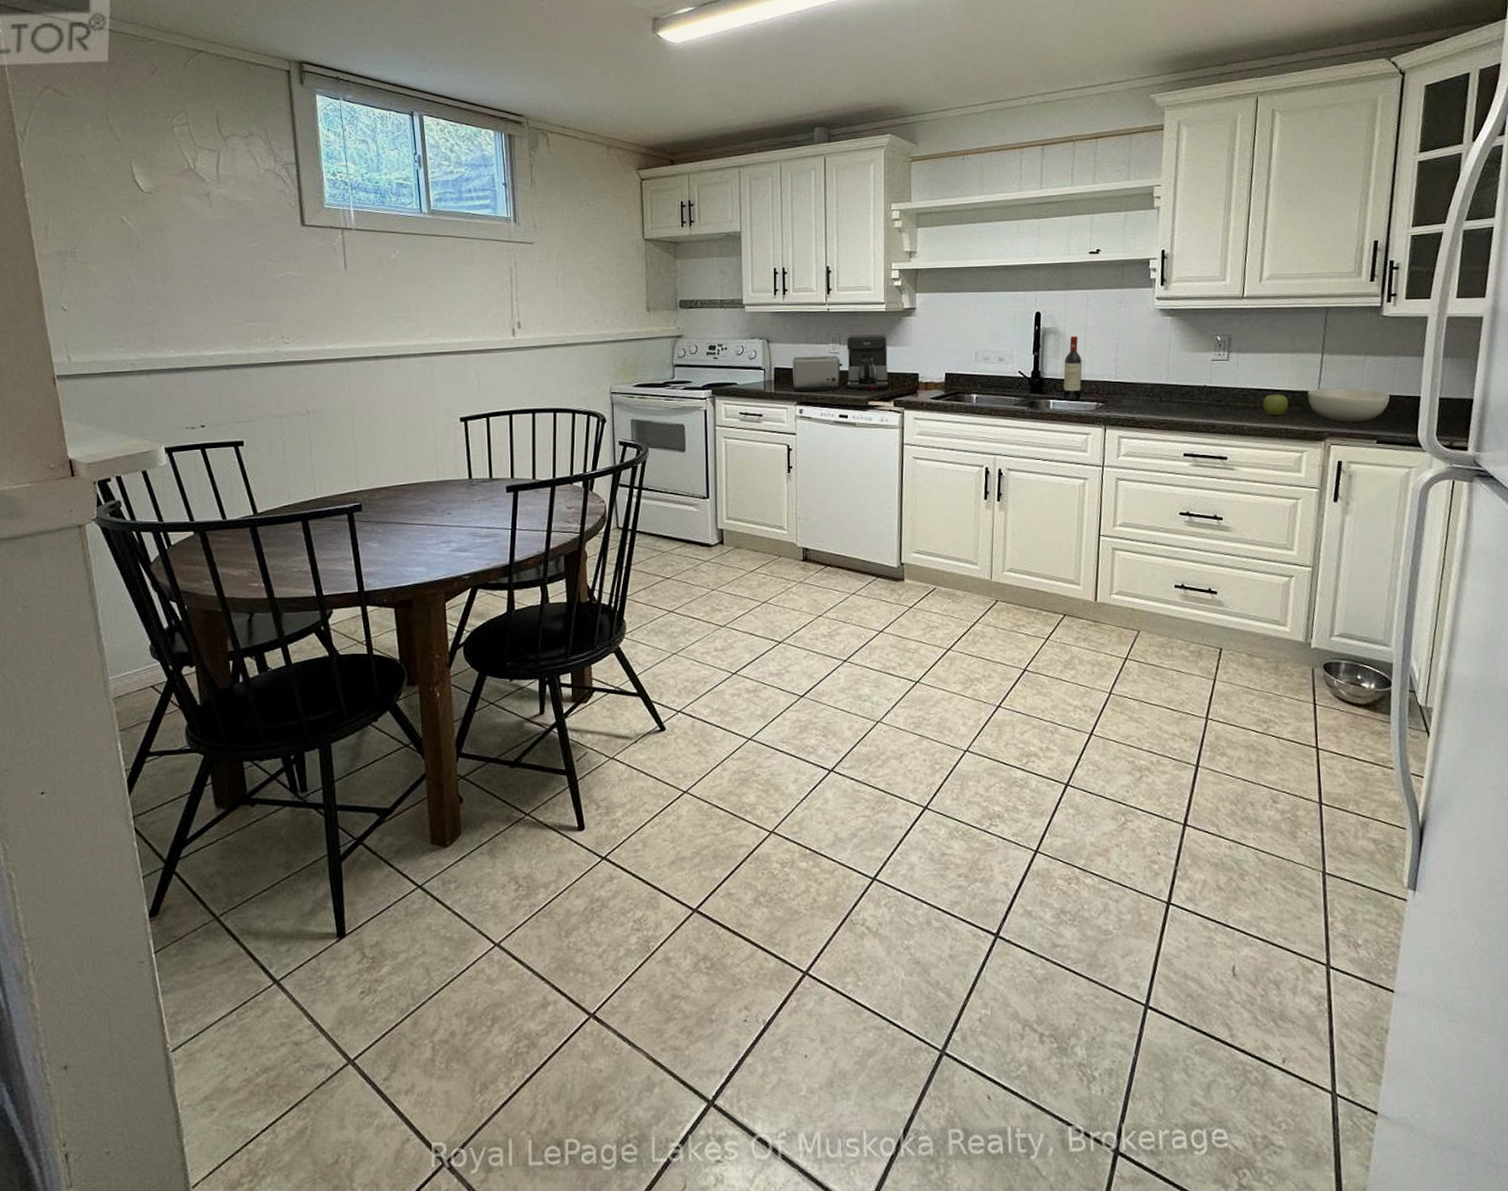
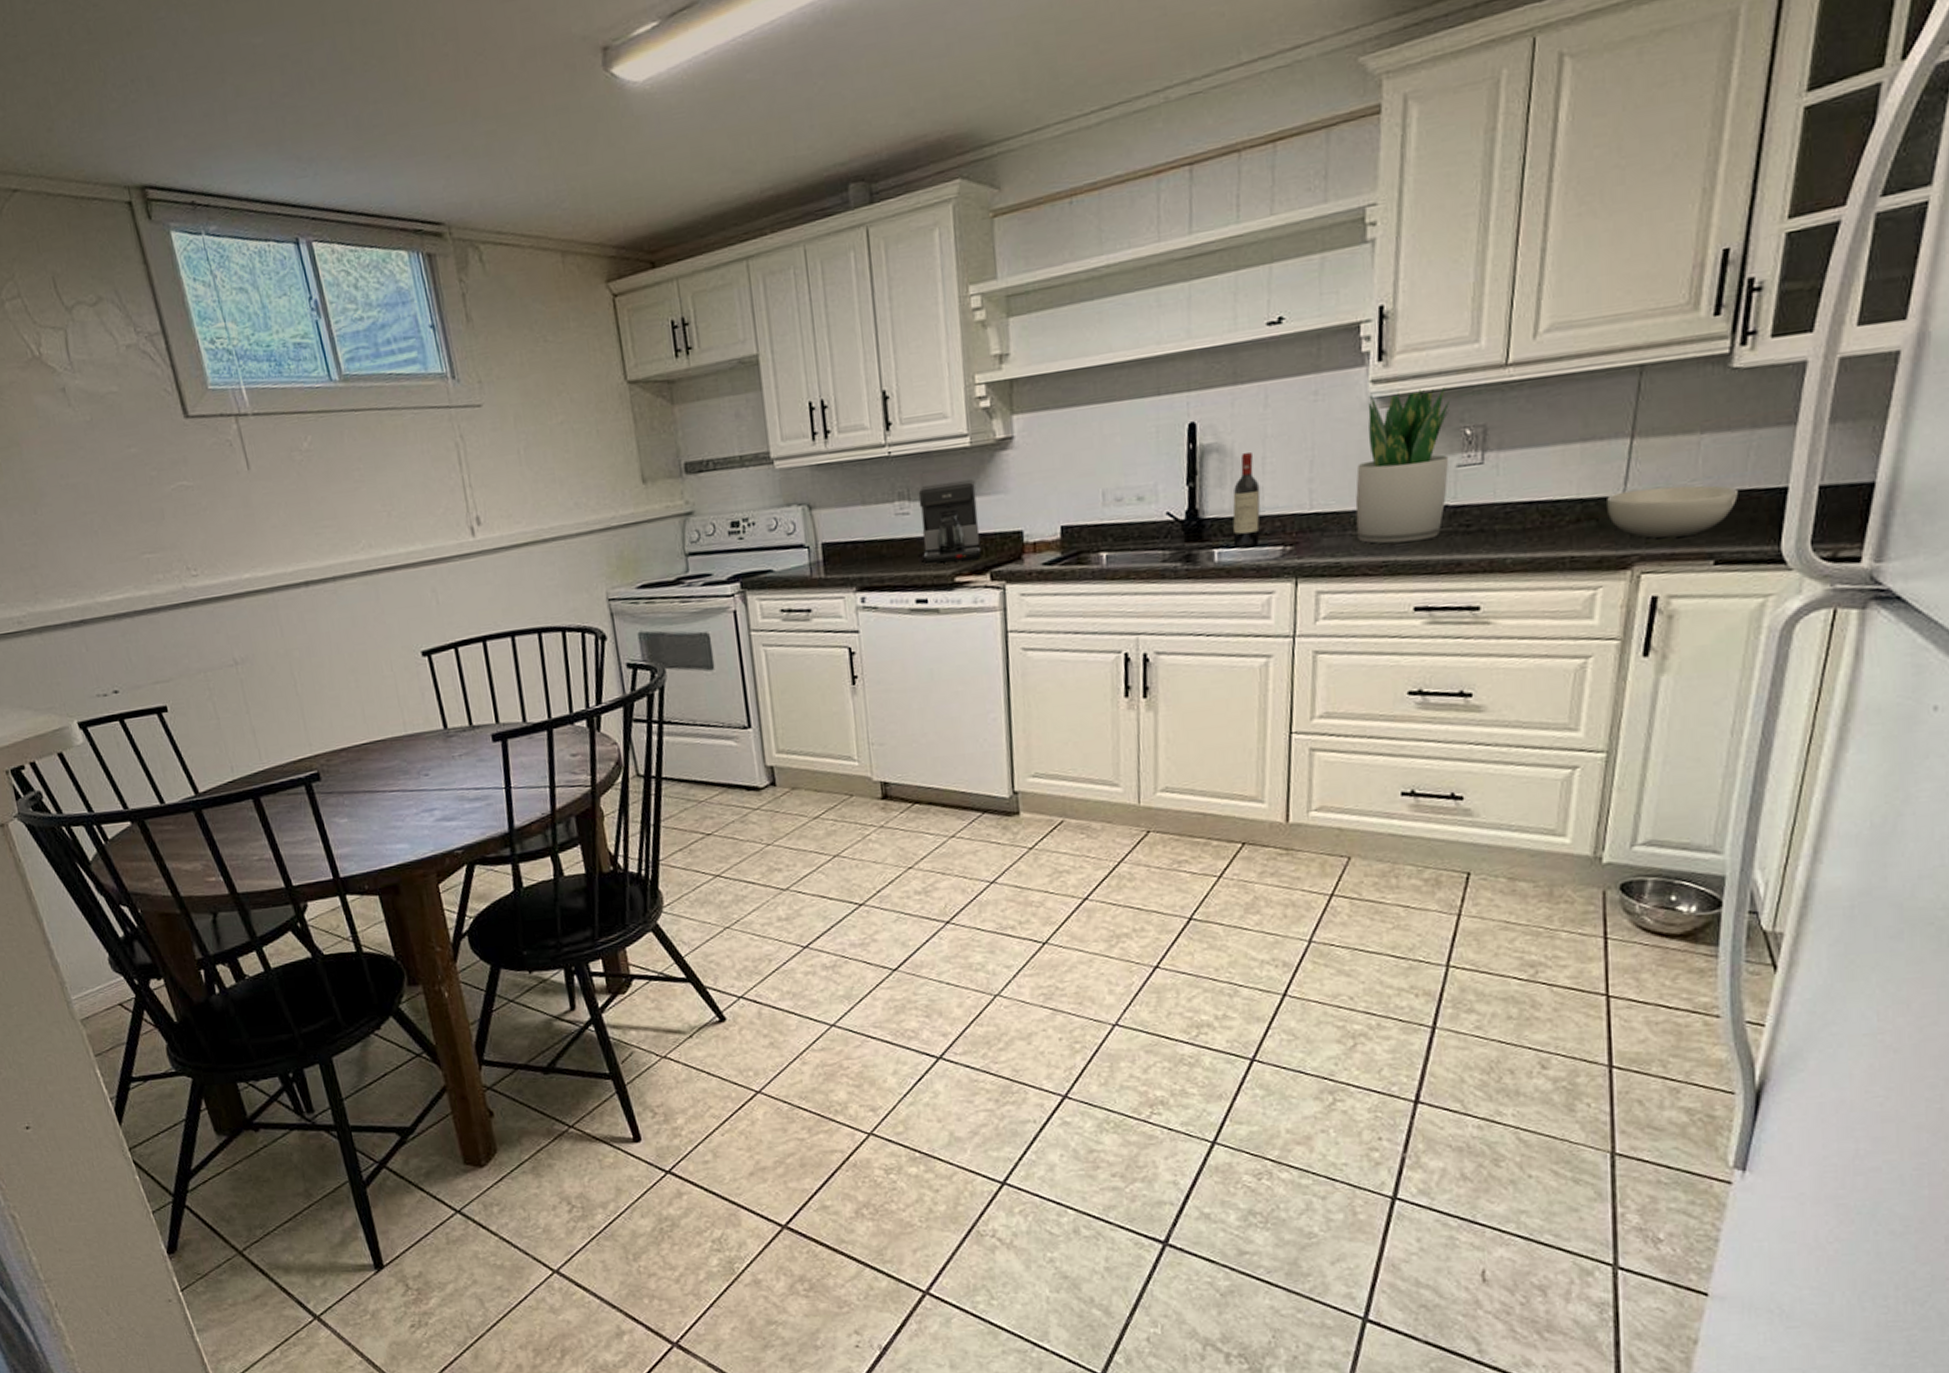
toaster: present [792,355,843,392] -> none [845,517,916,575]
planter: none [1145,307,1208,409] -> present [1355,387,1451,544]
fruit: present [1263,393,1289,416] -> none [1536,505,1577,540]

